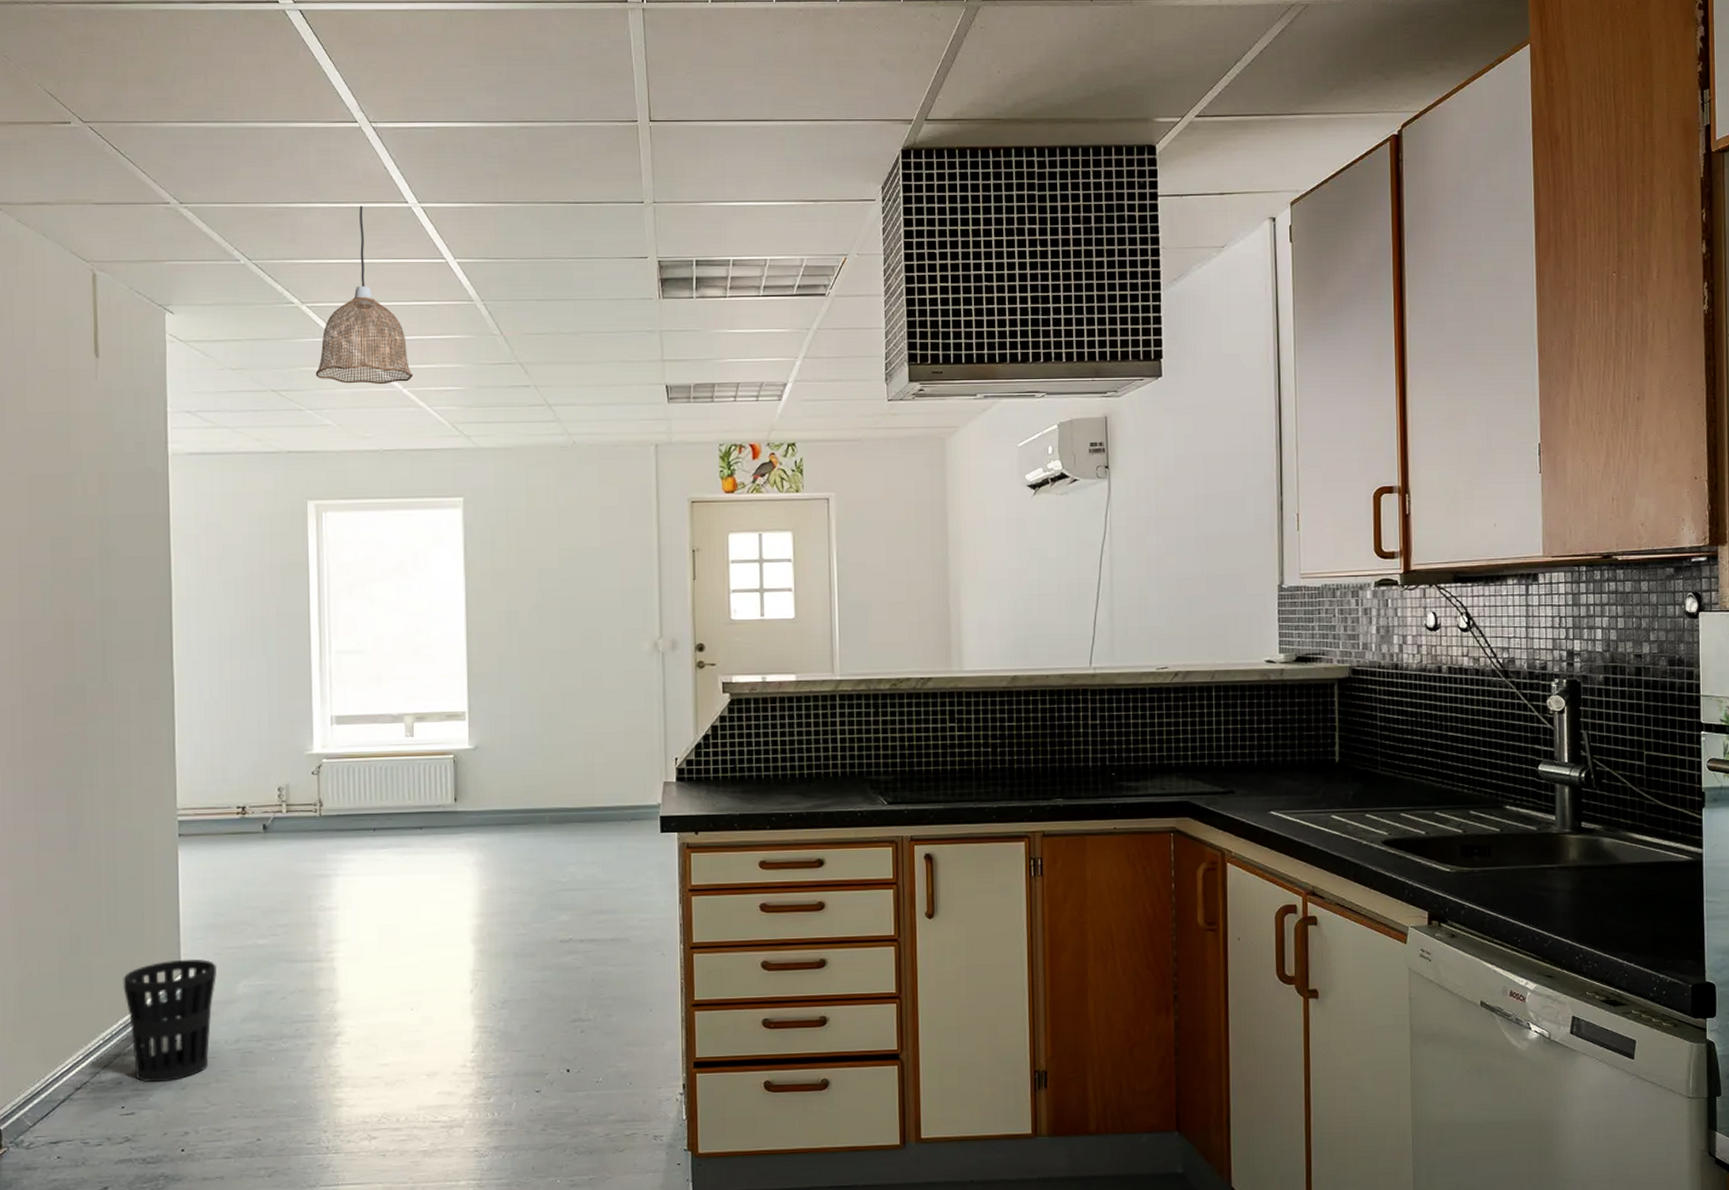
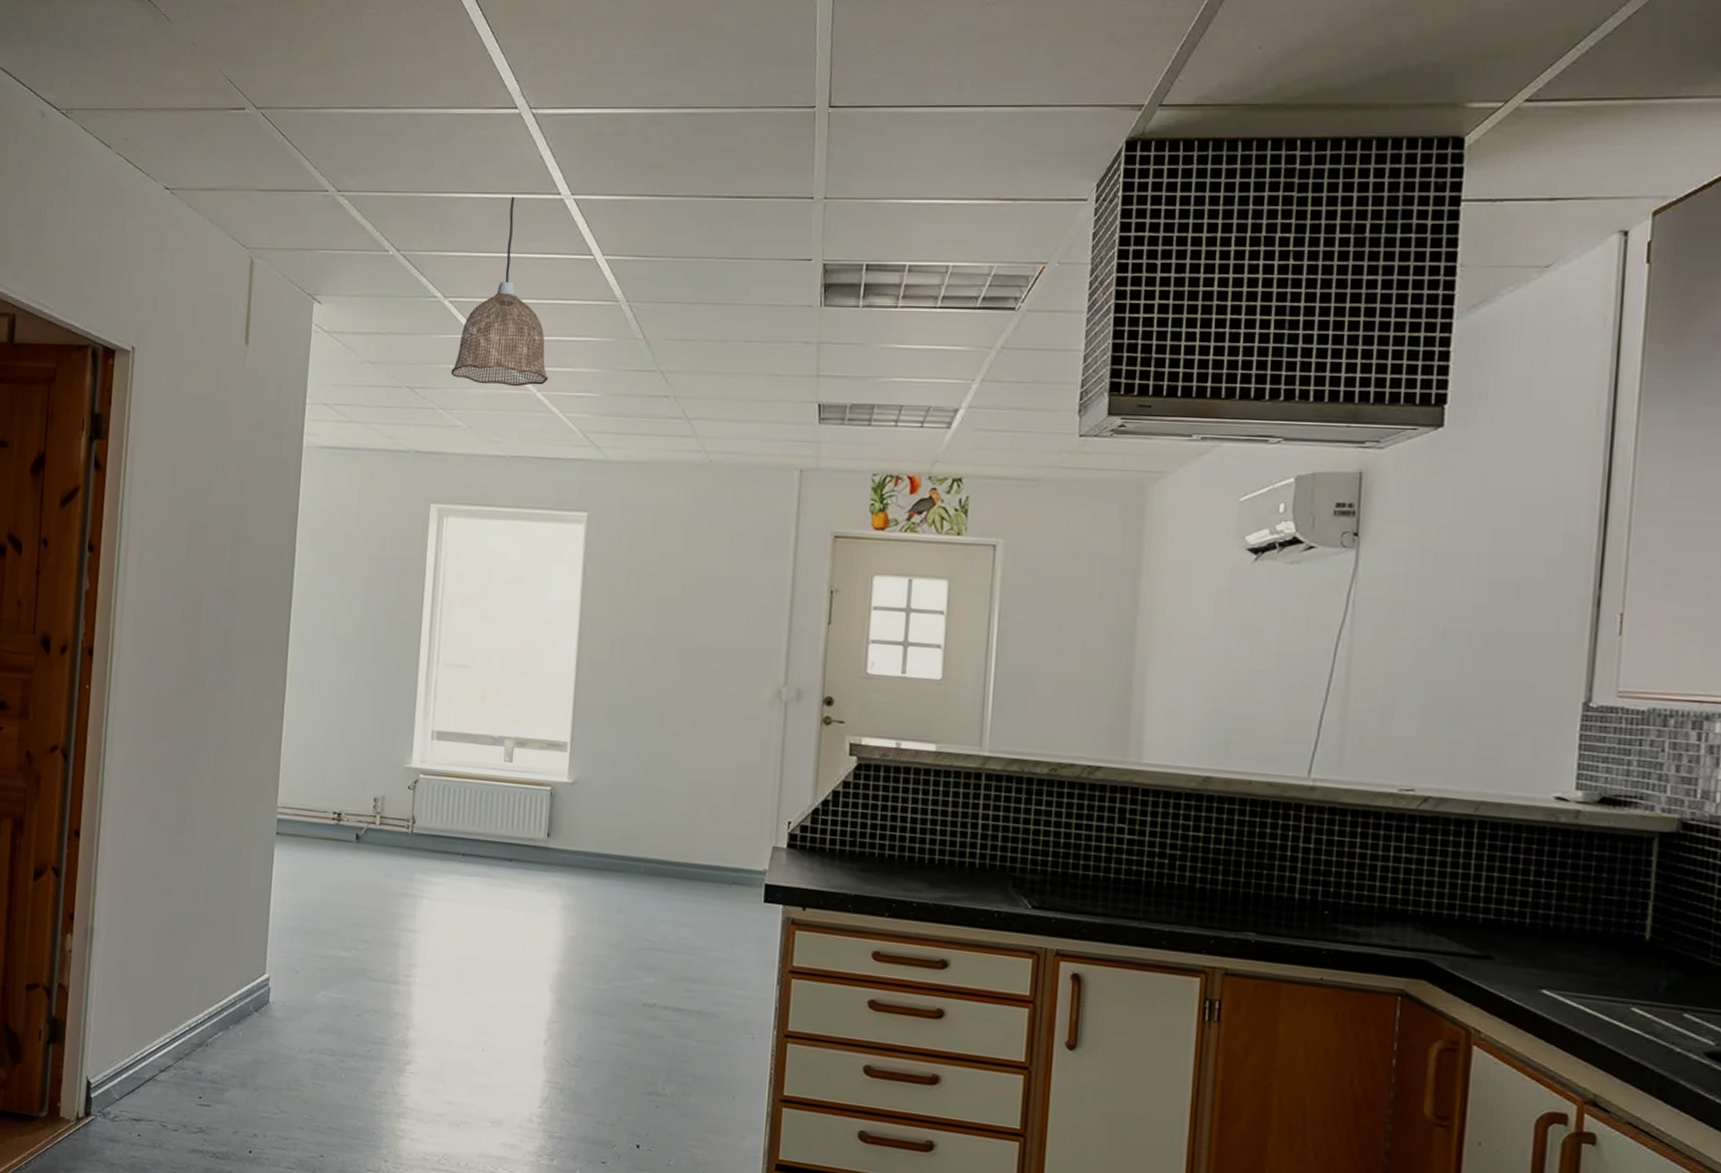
wastebasket: present [123,959,217,1083] -> none [211,958,299,1081]

